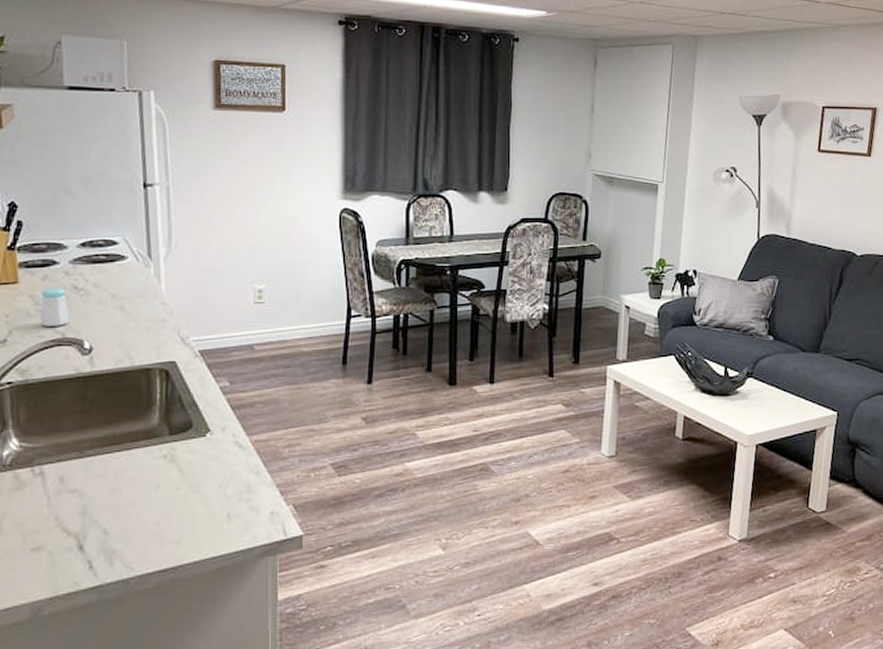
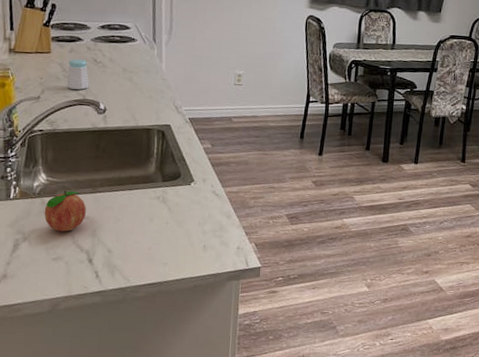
fruit: none [18,456,72,512] -> present [44,189,86,232]

